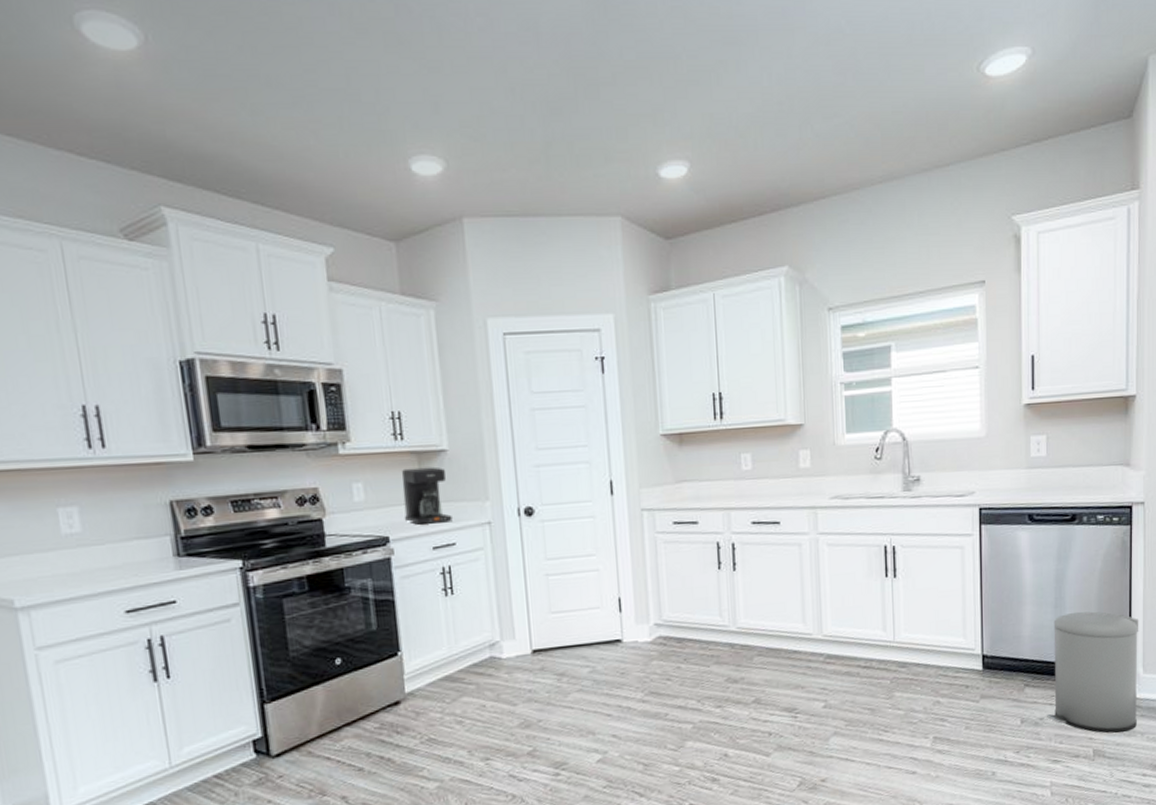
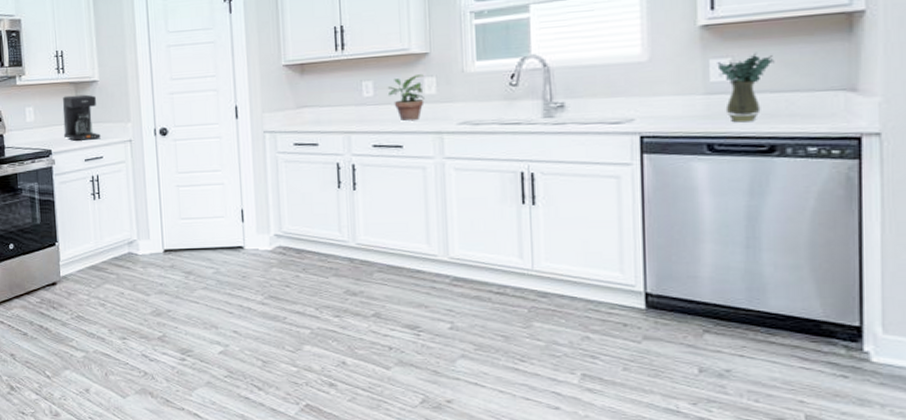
potted plant: none [766,446,801,497] -> present [388,74,426,122]
vase: none [1036,430,1076,494] -> present [717,52,775,123]
pedal bin: present [1047,611,1139,733] -> none [736,254,875,400]

